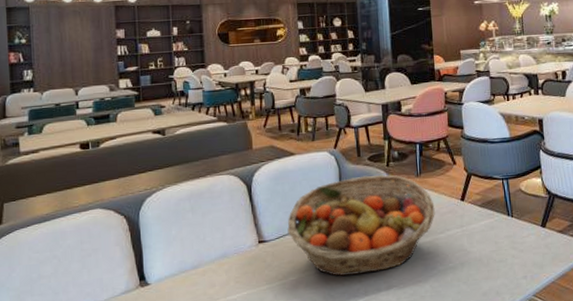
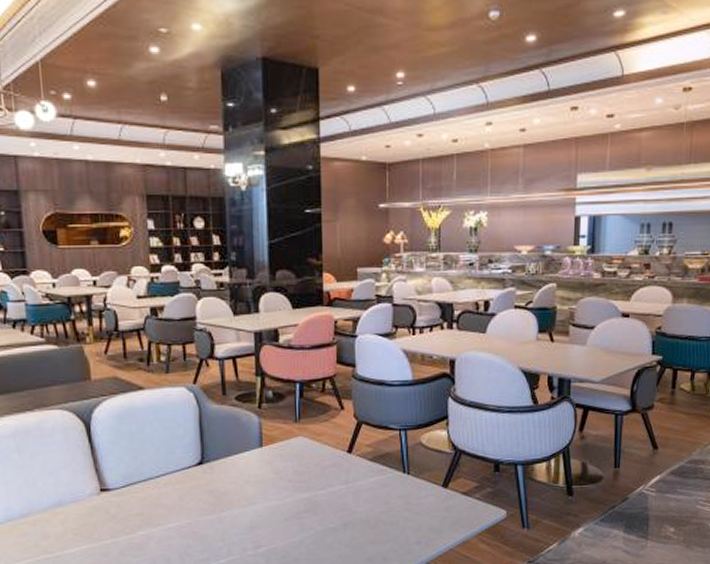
fruit basket: present [287,174,435,276] -> none [135,417,316,533]

